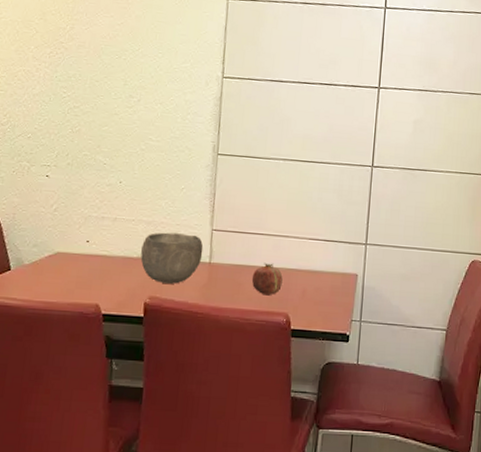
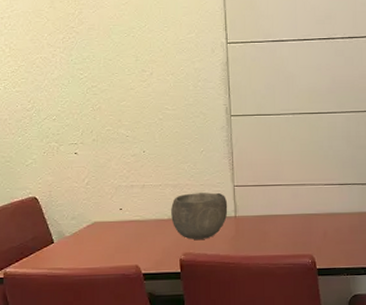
fruit: present [251,262,283,296] -> none [275,210,304,241]

